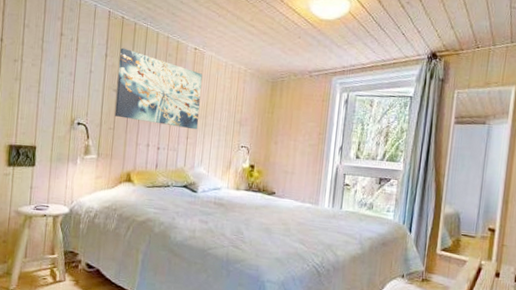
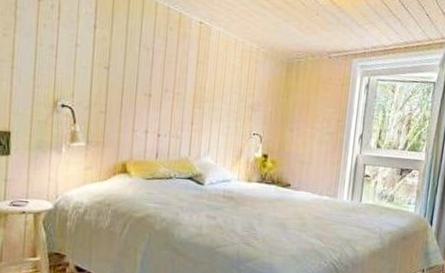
wall art: present [115,48,202,130] -> none [106,18,209,115]

